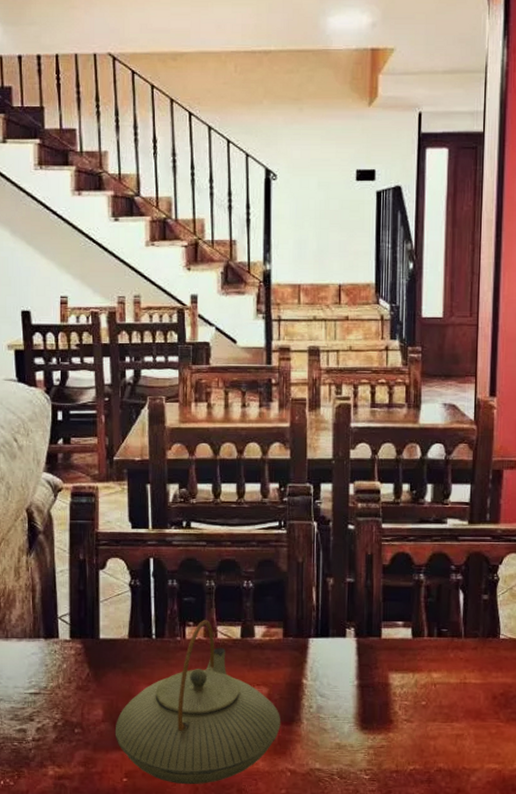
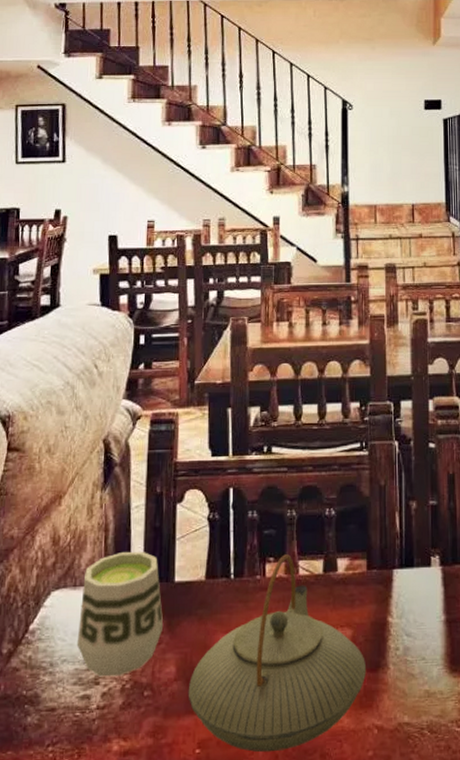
cup: none [11,610,89,715] -> present [76,551,163,677]

